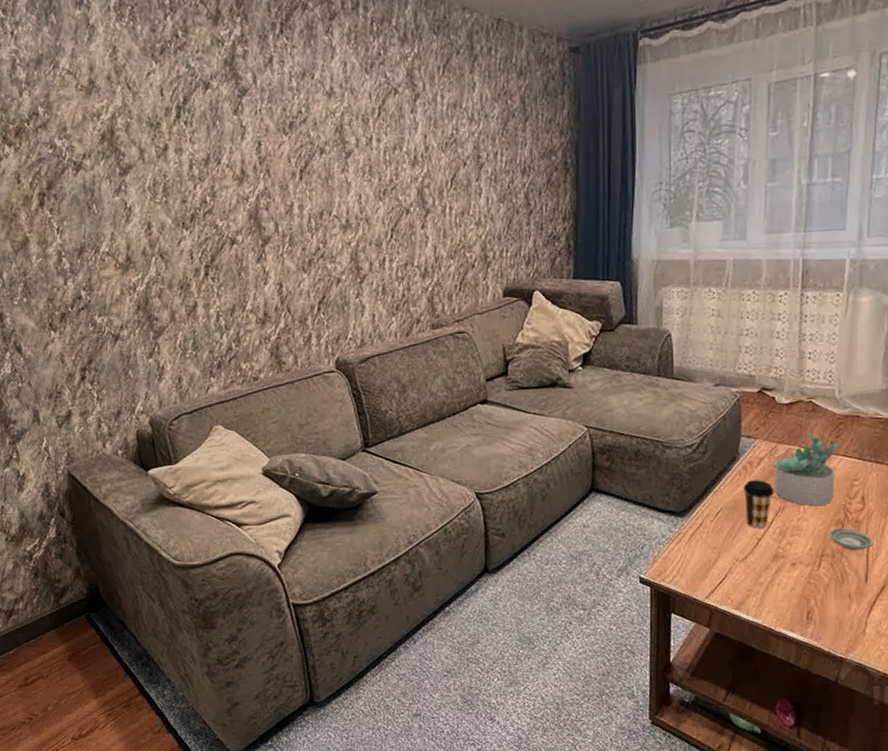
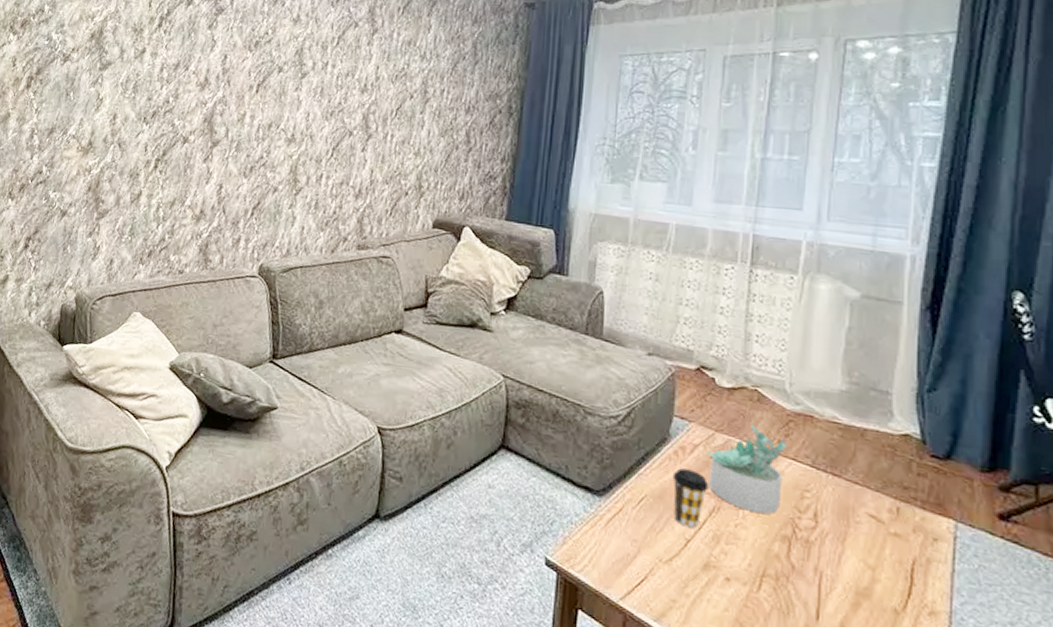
saucer: present [829,527,874,551] -> none [773,544,828,578]

